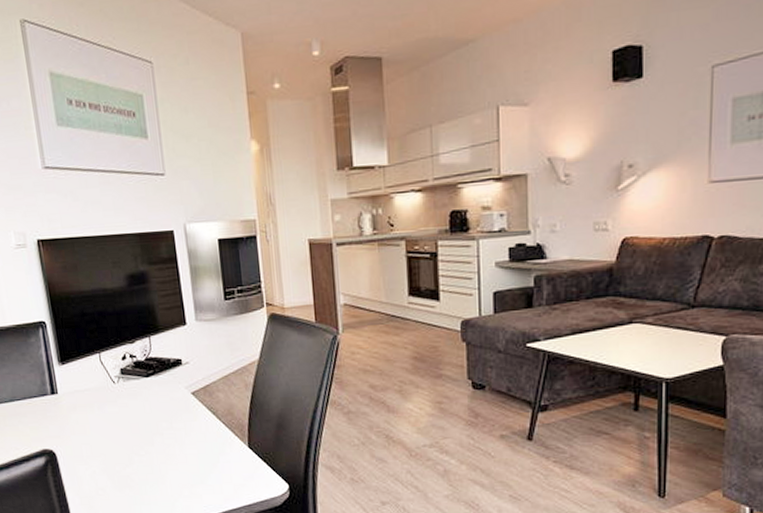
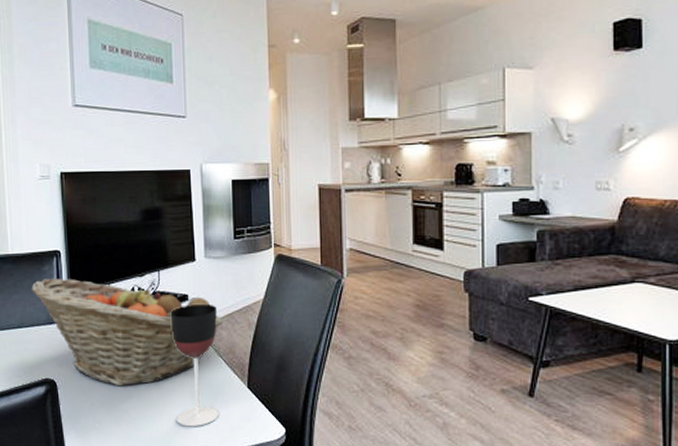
fruit basket: none [19,347,219,454] -> present [31,279,222,387]
wineglass: none [165,367,222,488] -> present [170,303,219,427]

